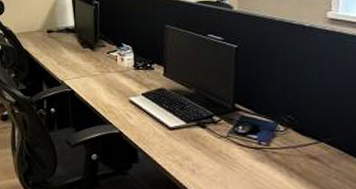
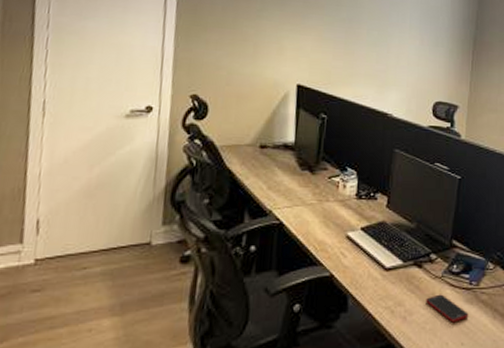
cell phone: none [213,152,261,178] -> present [426,294,469,323]

